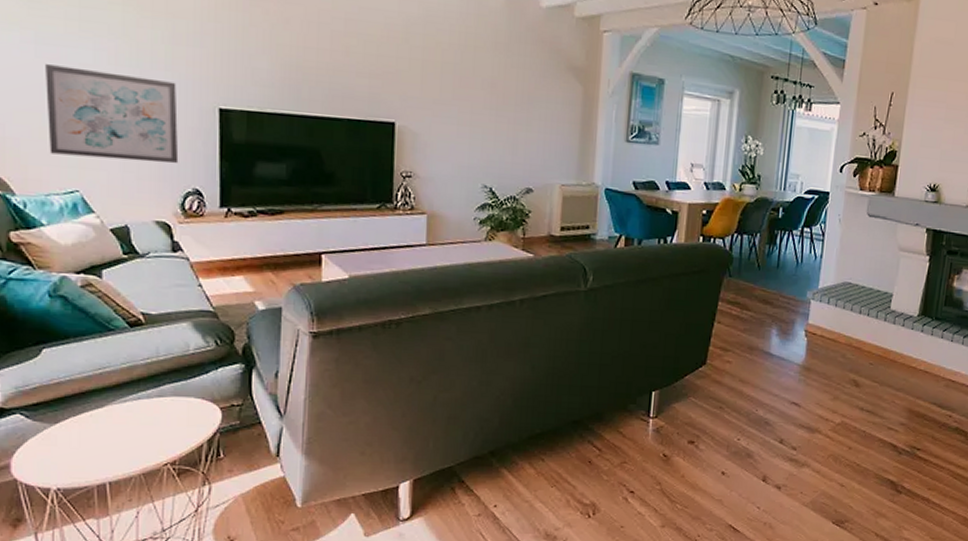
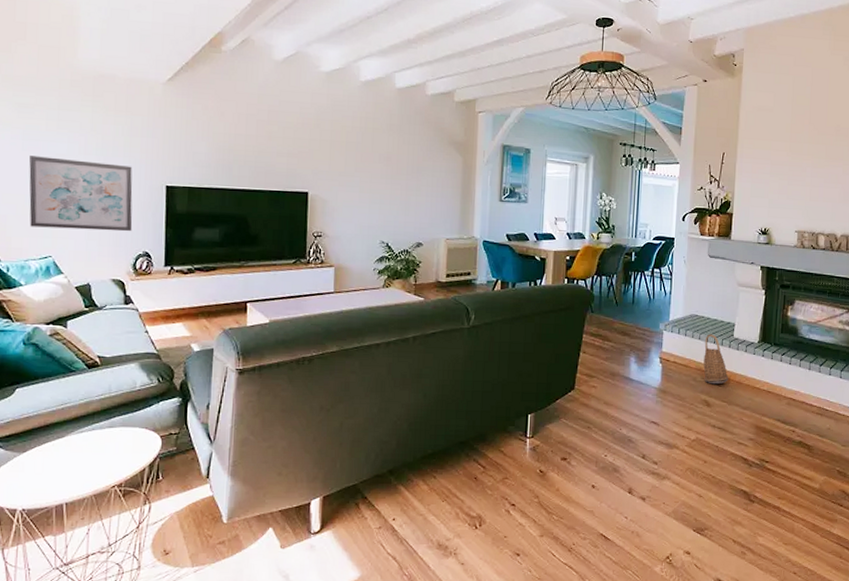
basket: none [854,305,882,362] -> present [703,334,728,385]

